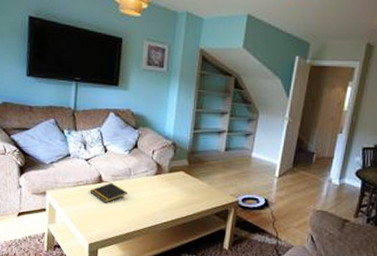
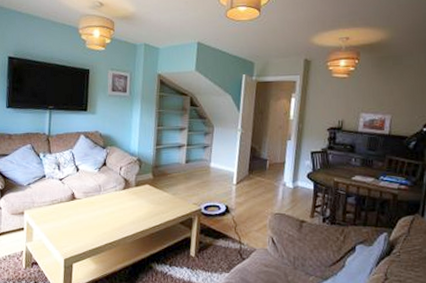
notepad: present [89,183,128,202] -> none [64,199,99,218]

